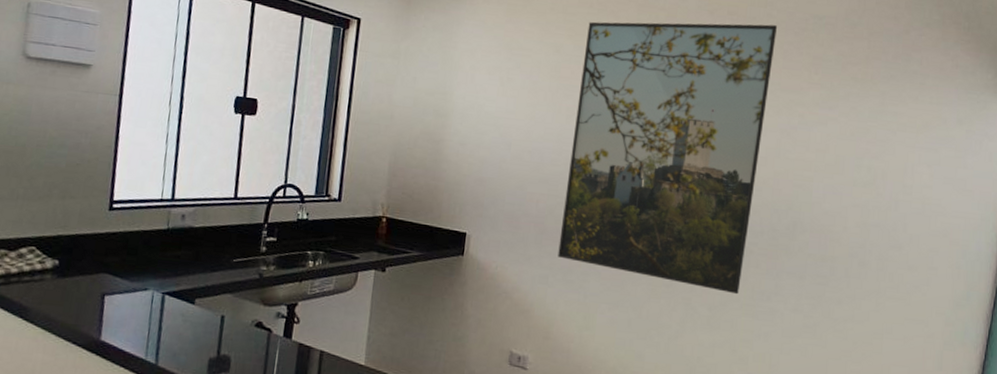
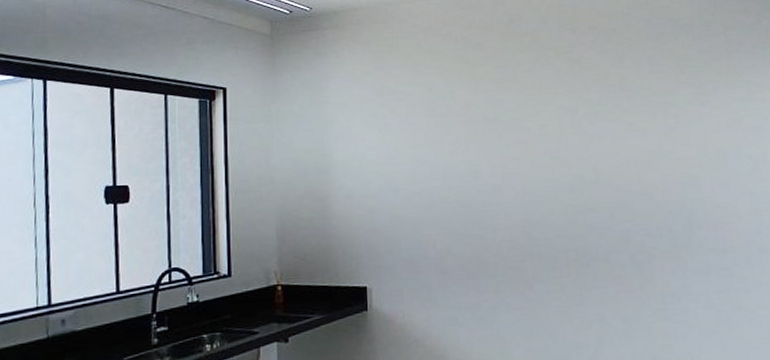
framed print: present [557,21,778,295] -> none [456,34,650,302]

